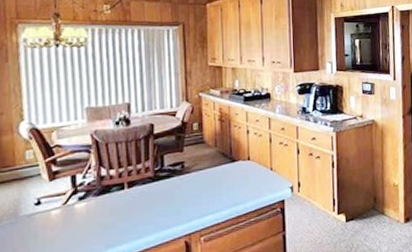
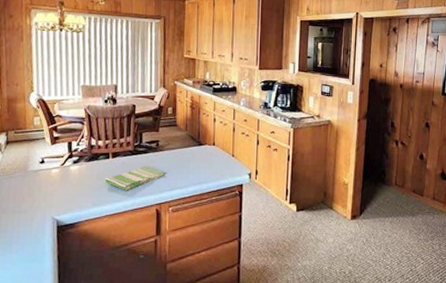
dish towel: none [119,193,193,225] -> present [104,166,165,190]

